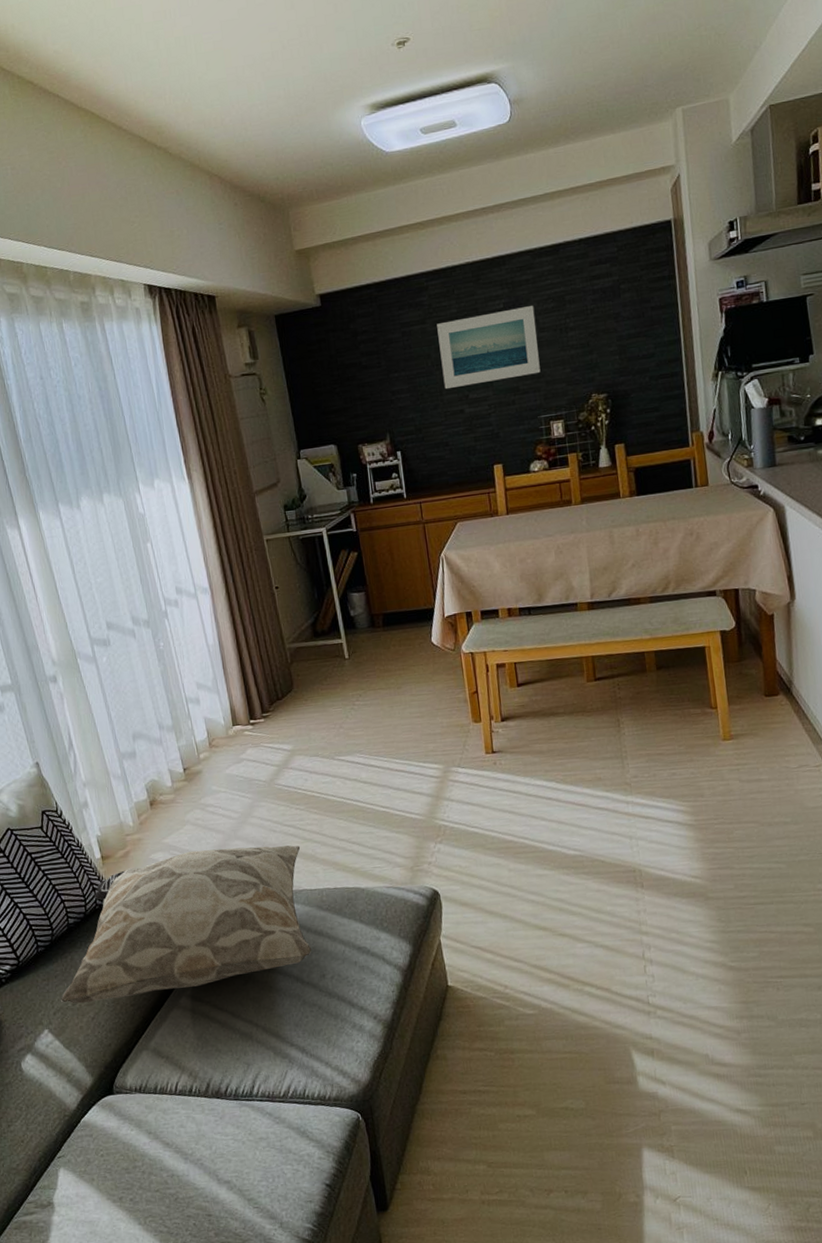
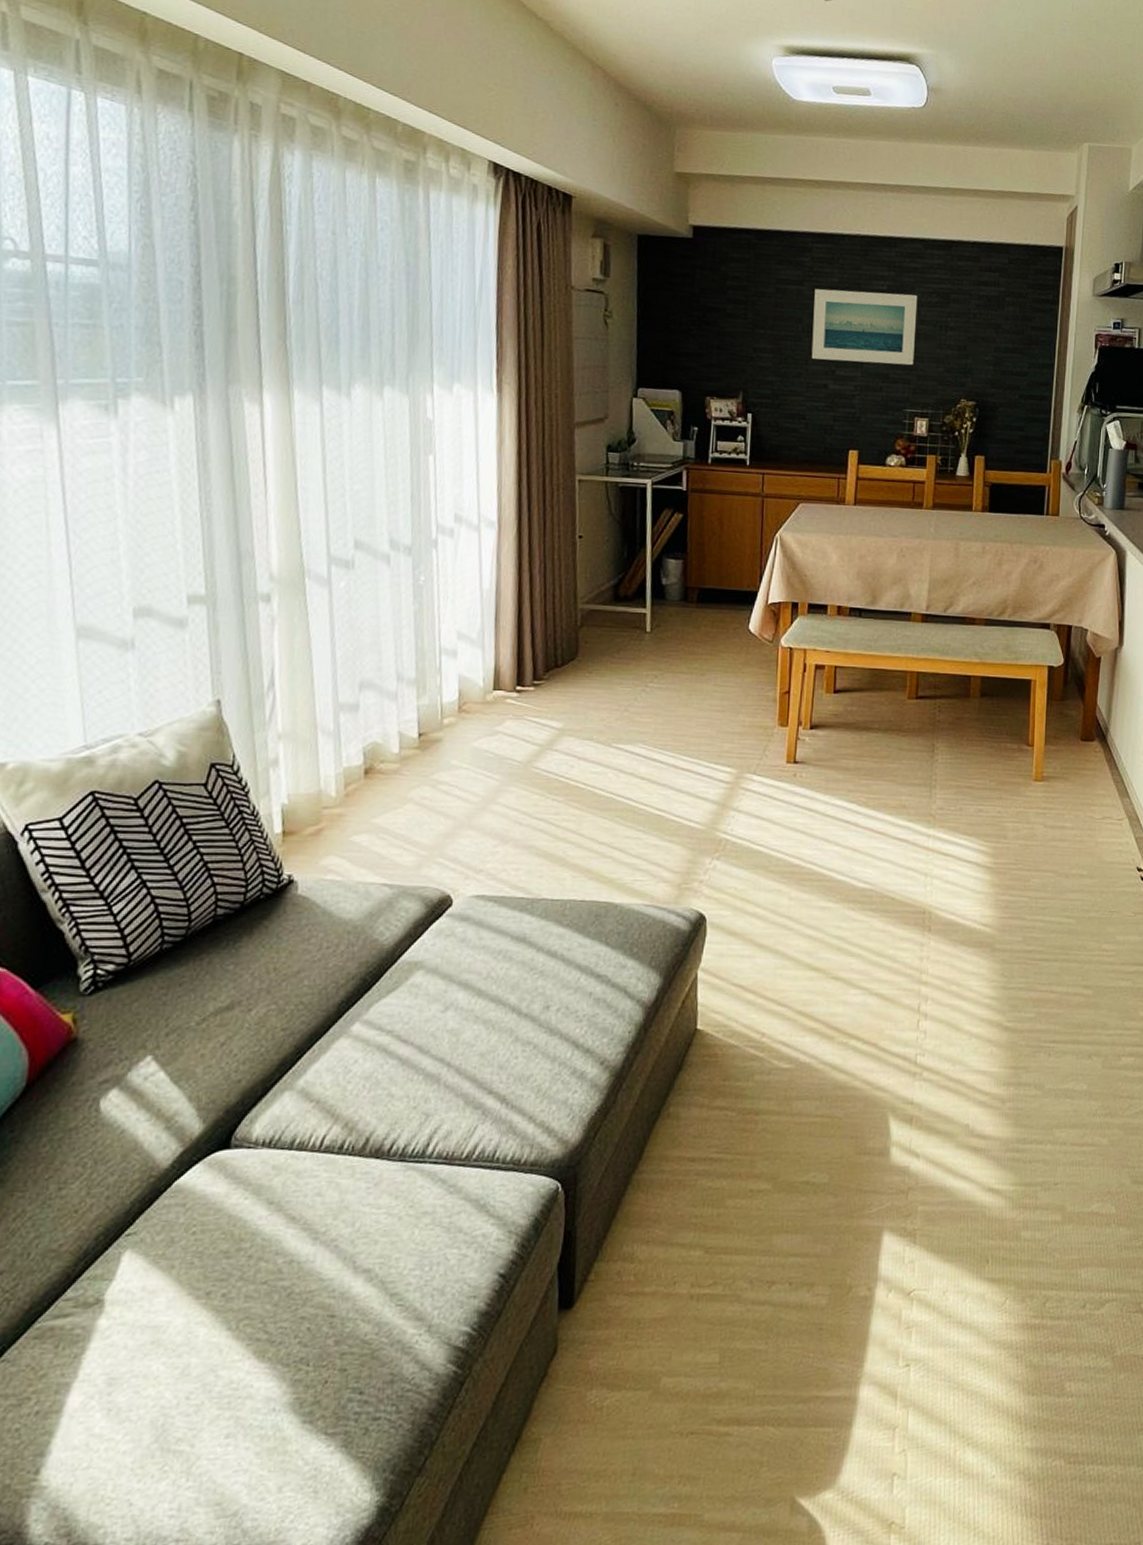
decorative pillow: present [60,845,312,1004] -> none [179,837,549,1023]

